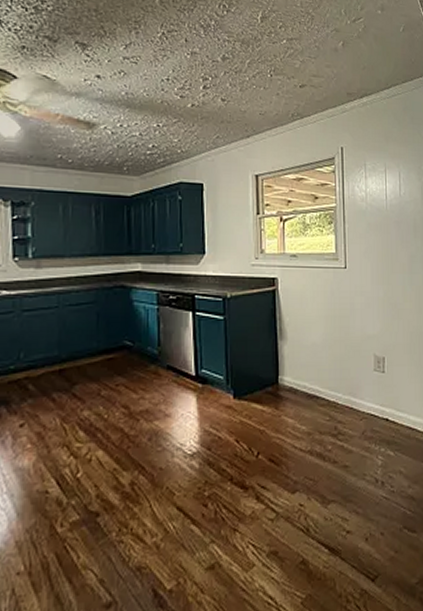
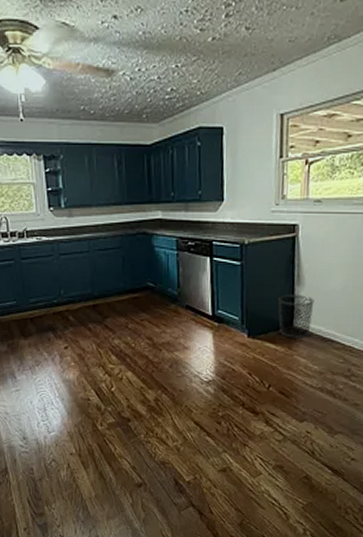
waste bin: none [262,349,297,397] -> present [278,295,314,338]

